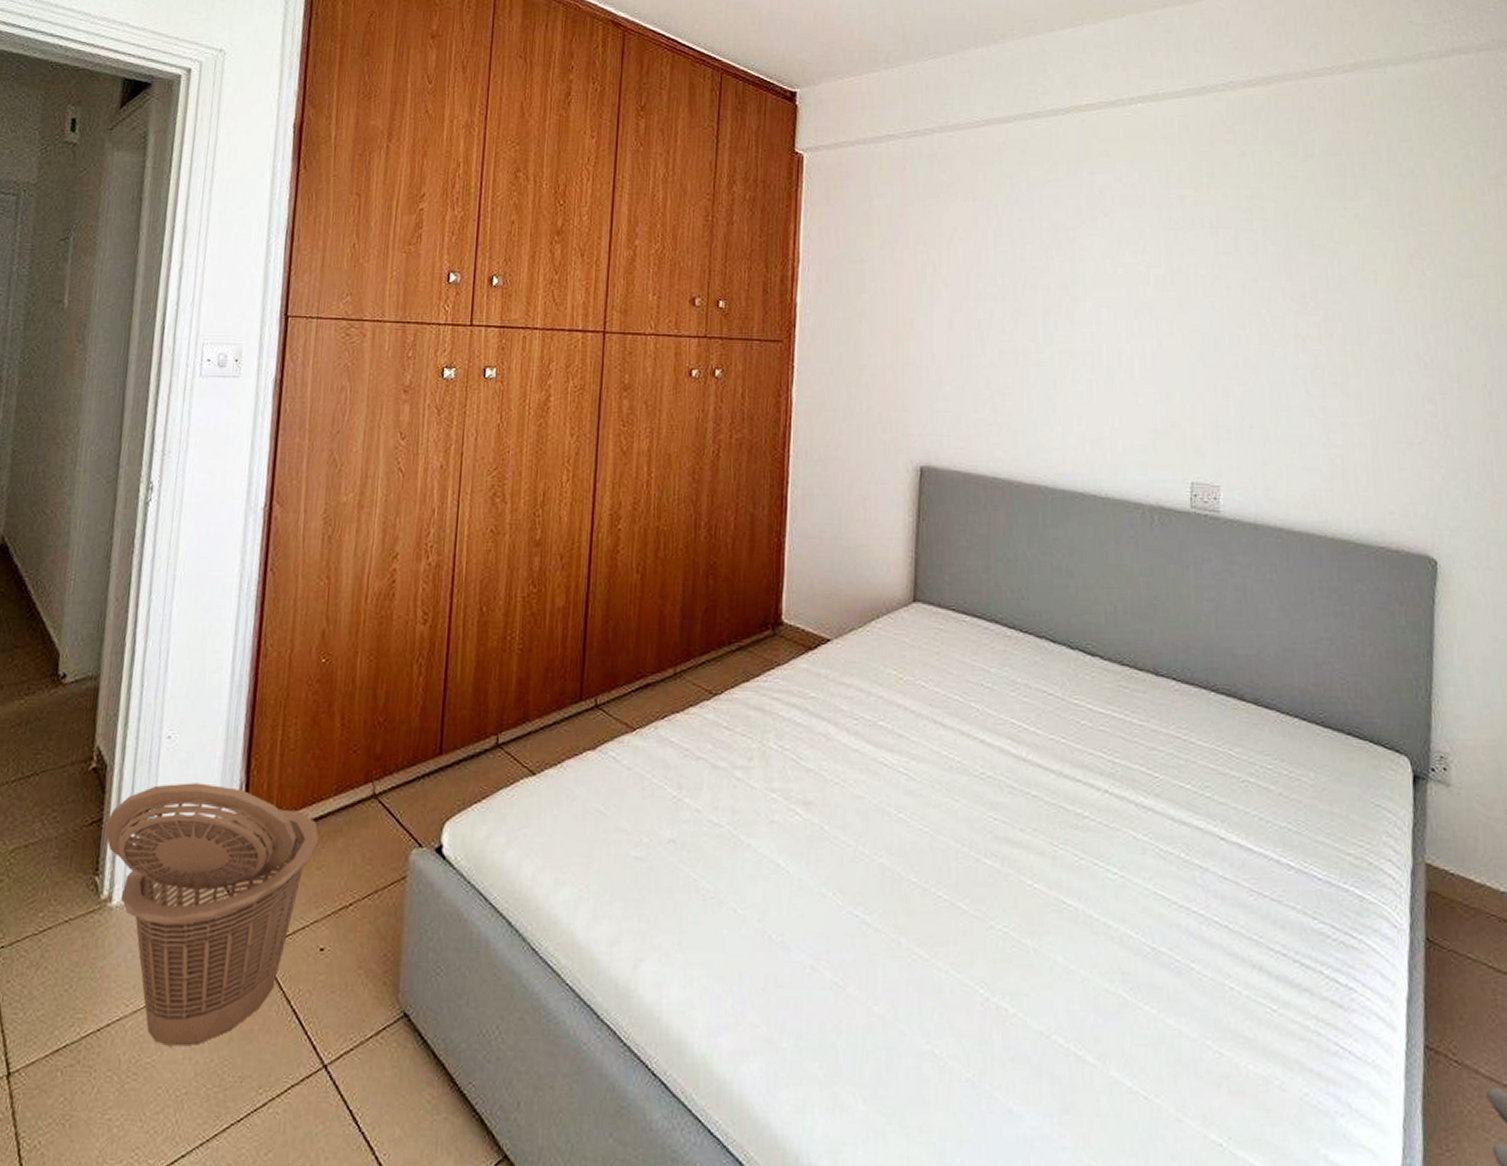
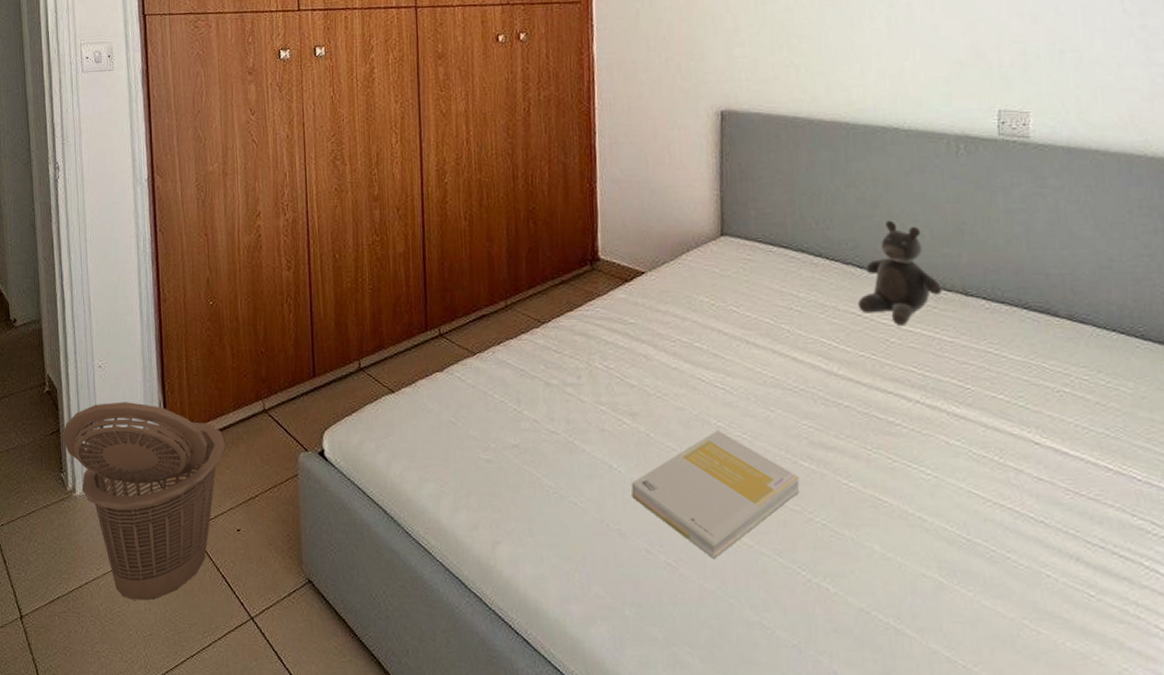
book: none [799,823,982,976] -> present [631,431,800,559]
teddy bear: none [1050,592,1133,706] -> present [858,220,942,325]

